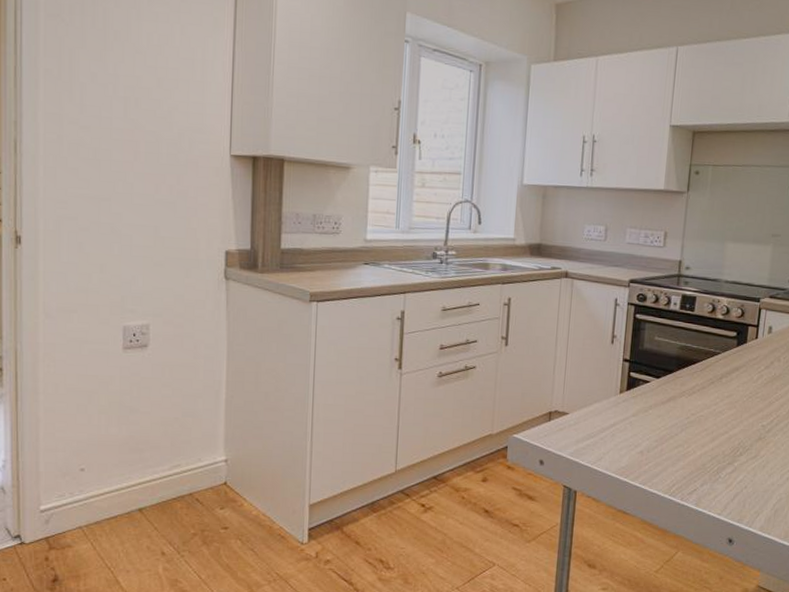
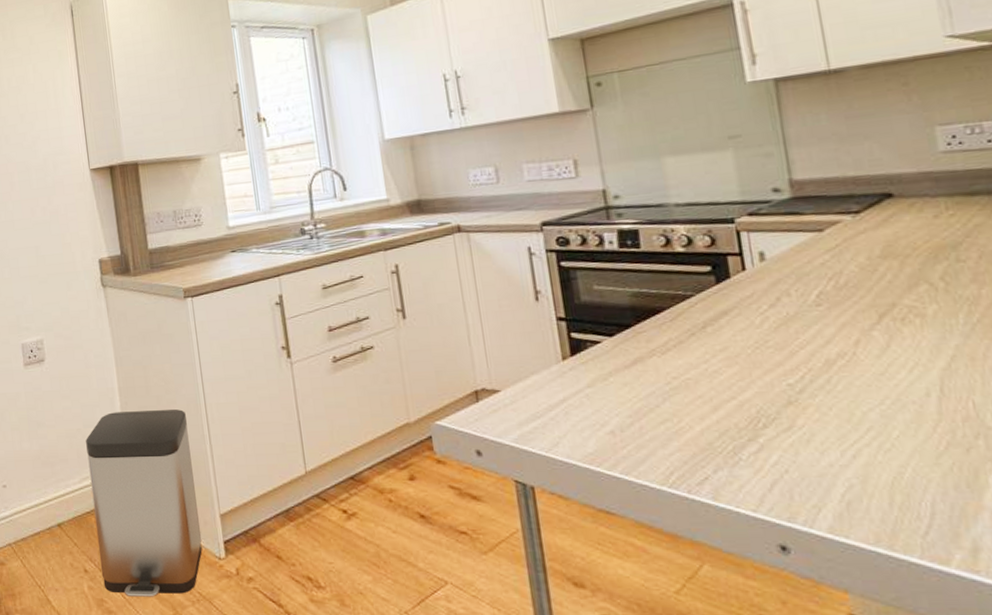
pedal bin: none [179,404,292,577] -> present [86,409,202,597]

